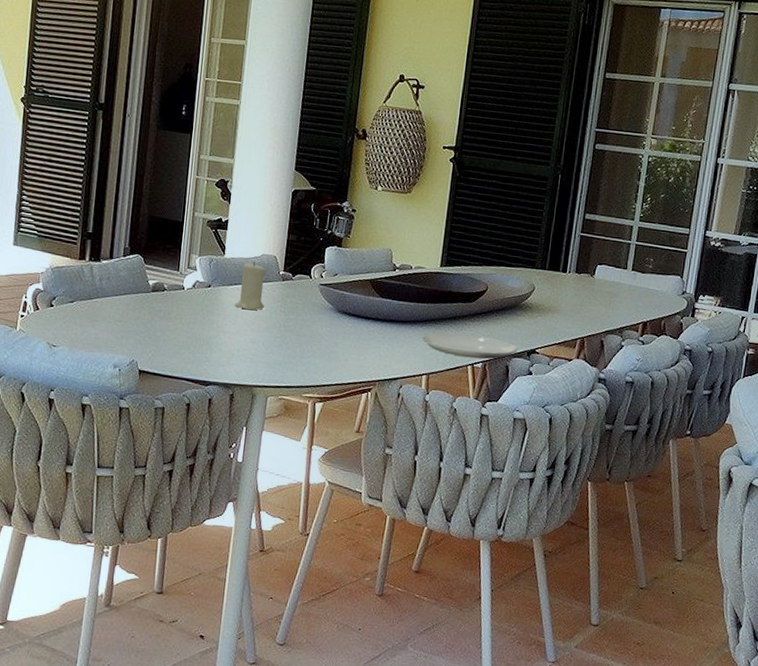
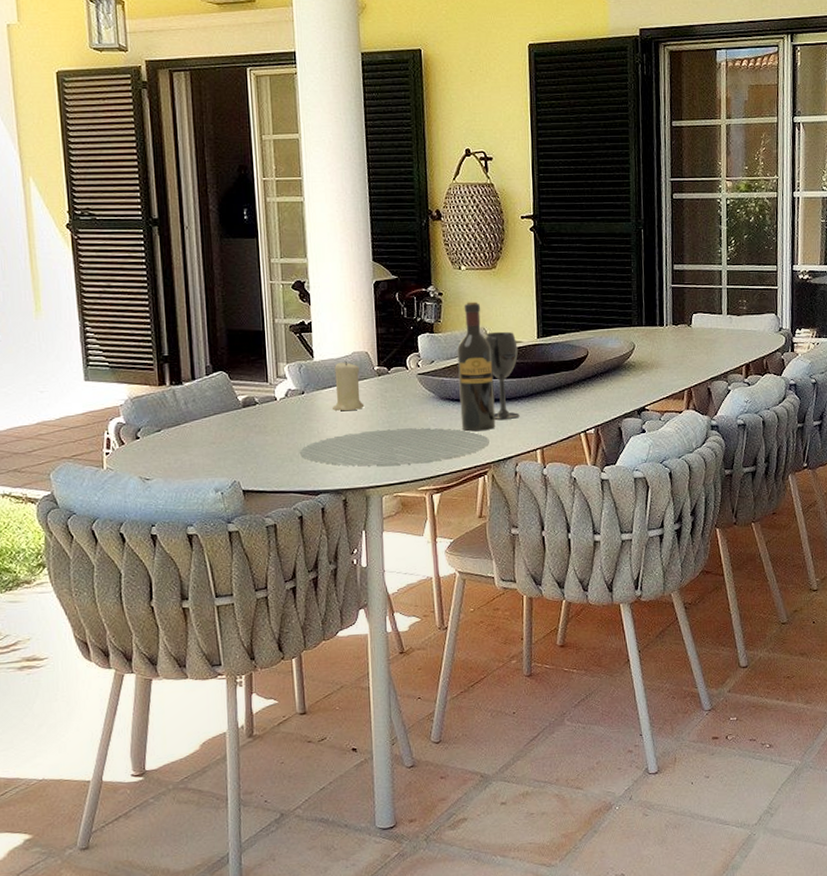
place mat: none [198,331,378,372] -> present [300,427,489,467]
wine bottle: none [353,222,395,349] -> present [457,301,496,431]
wine glass: none [386,254,420,342] -> present [484,331,520,420]
plate: present [422,332,519,359] -> none [531,401,628,426]

